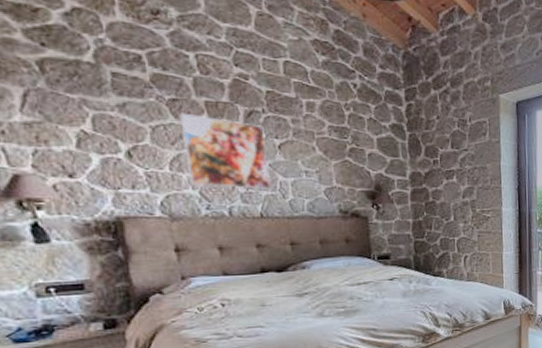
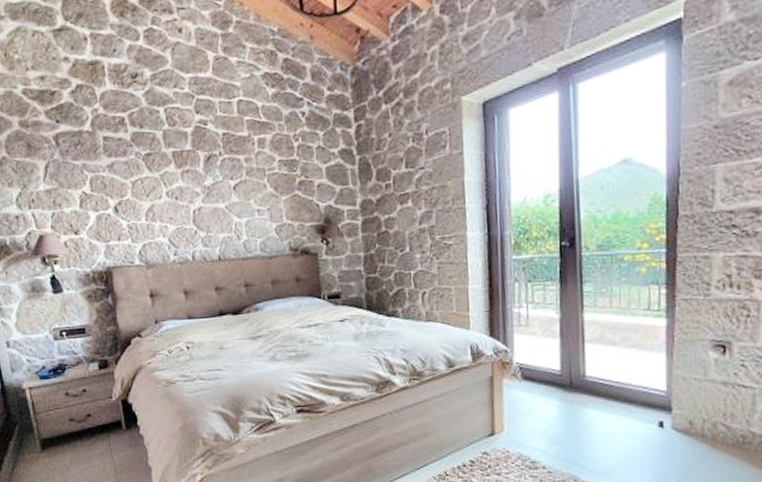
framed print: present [179,112,272,189] -> none [153,165,228,233]

